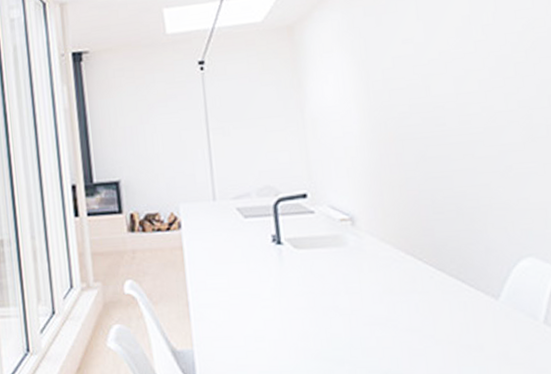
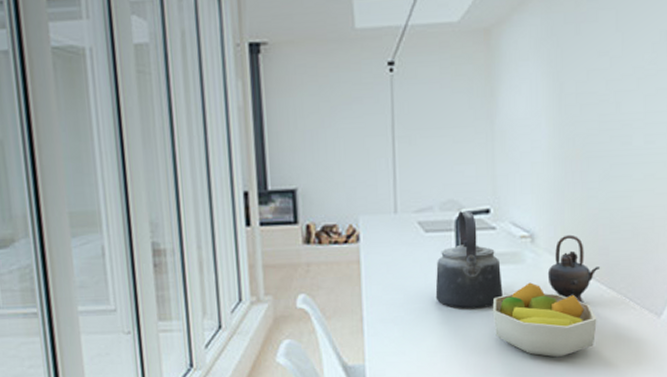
kettle: none [257,196,327,292] -> present [435,211,503,308]
fruit bowl: none [317,265,430,343] -> present [492,282,597,358]
teapot: none [371,216,426,287] -> present [547,234,600,304]

